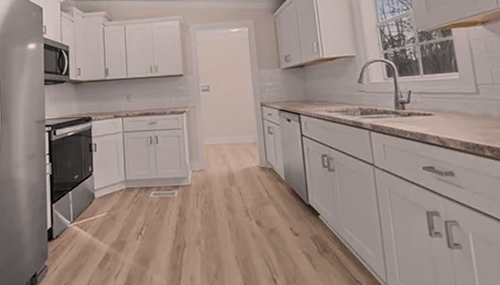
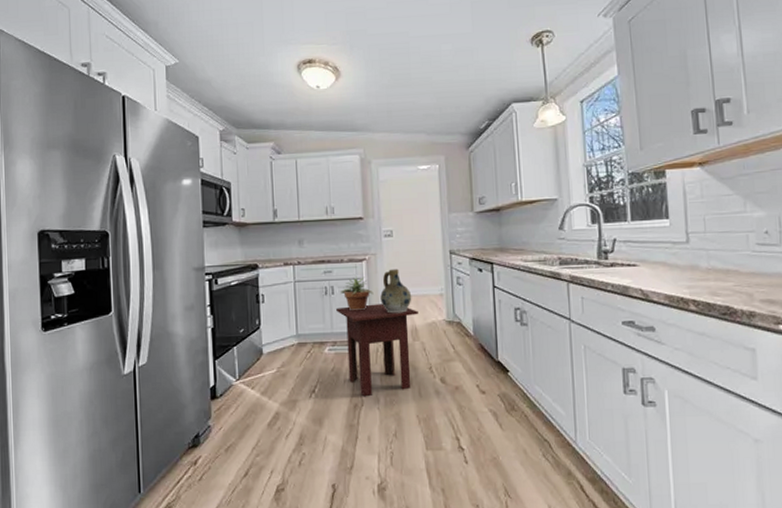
side table: none [160,151,234,239] -> present [336,303,418,397]
potted plant: none [164,126,193,159] -> present [341,276,374,311]
ceramic jug: none [199,119,228,161] -> present [380,268,412,314]

